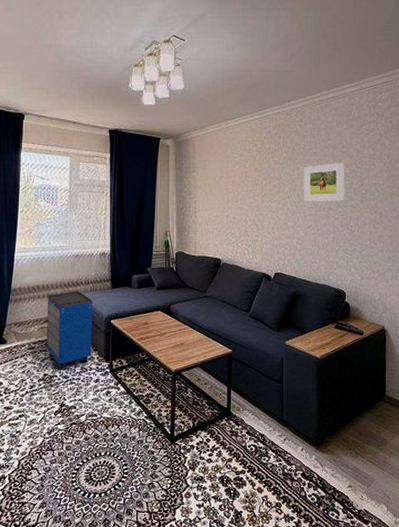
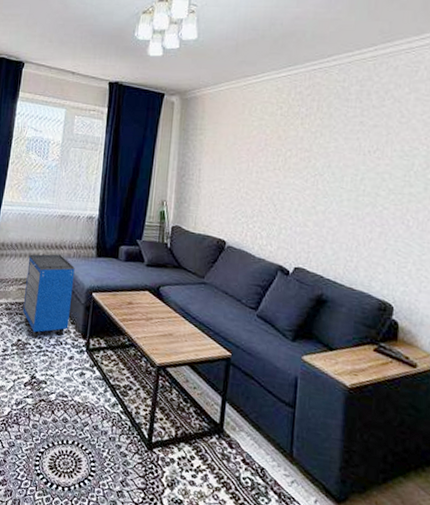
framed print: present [303,163,345,201] -> none [341,136,403,187]

